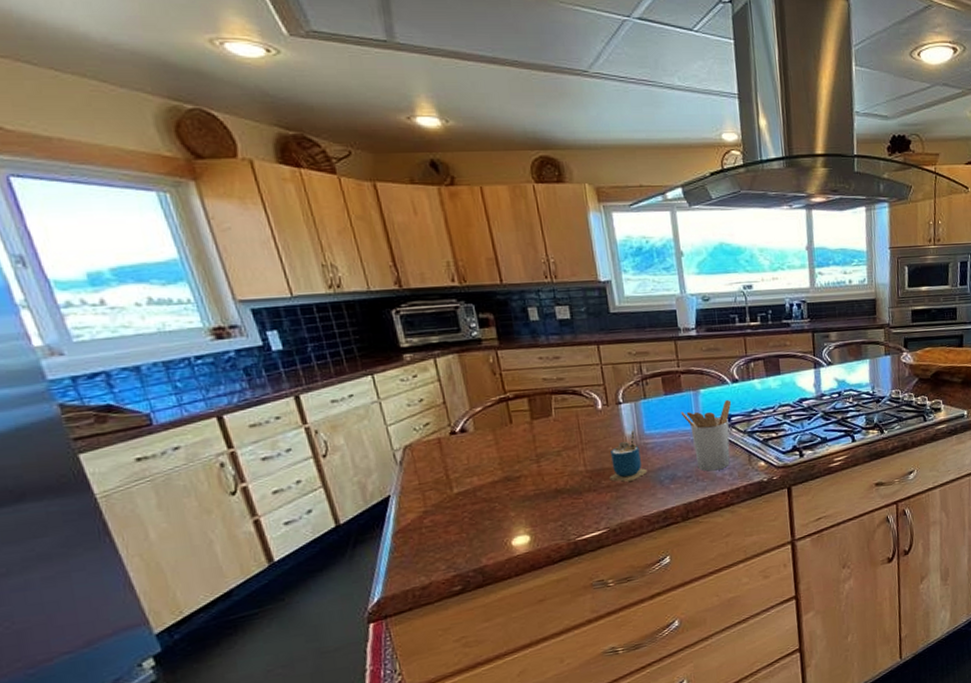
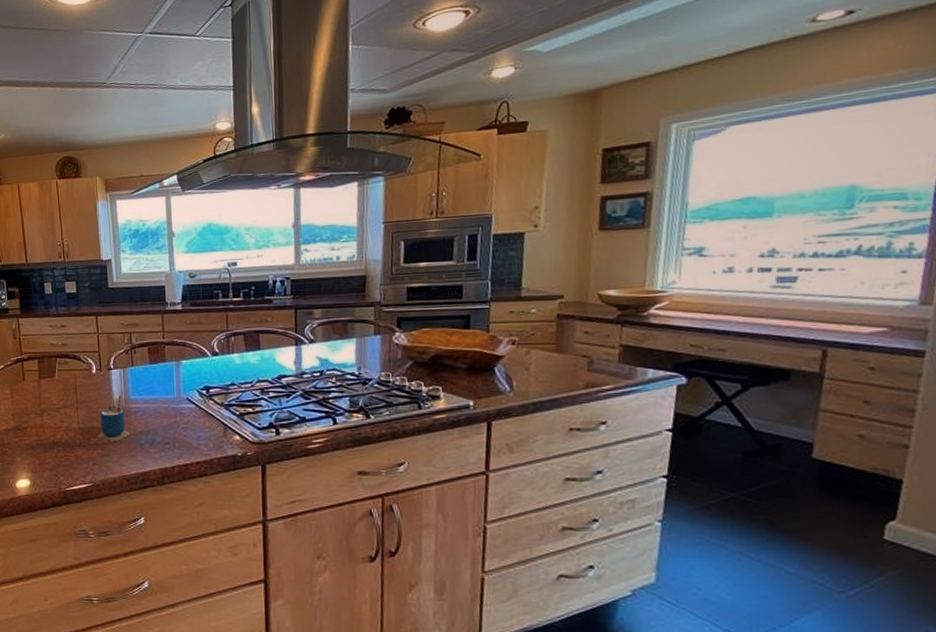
utensil holder: present [680,400,732,472] -> none [163,372,211,440]

